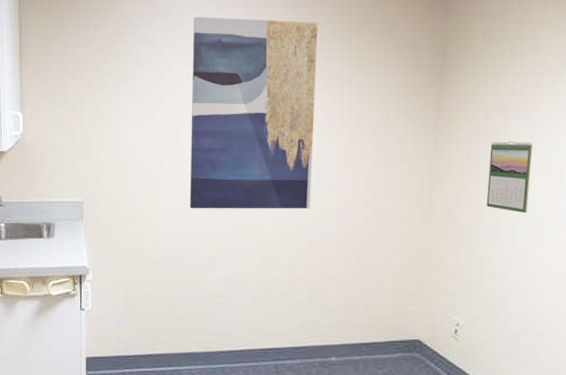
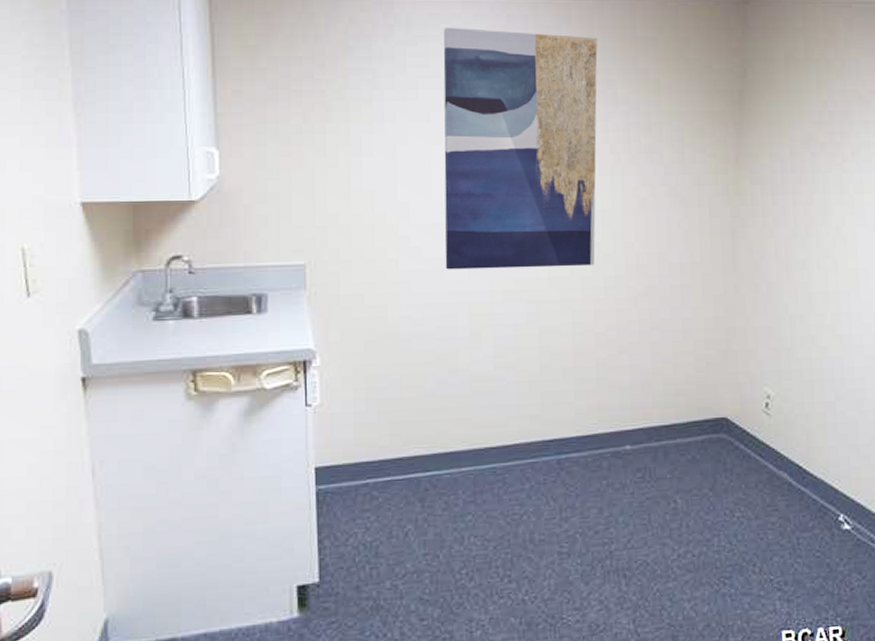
calendar: present [486,141,533,214] -> none [795,180,844,264]

